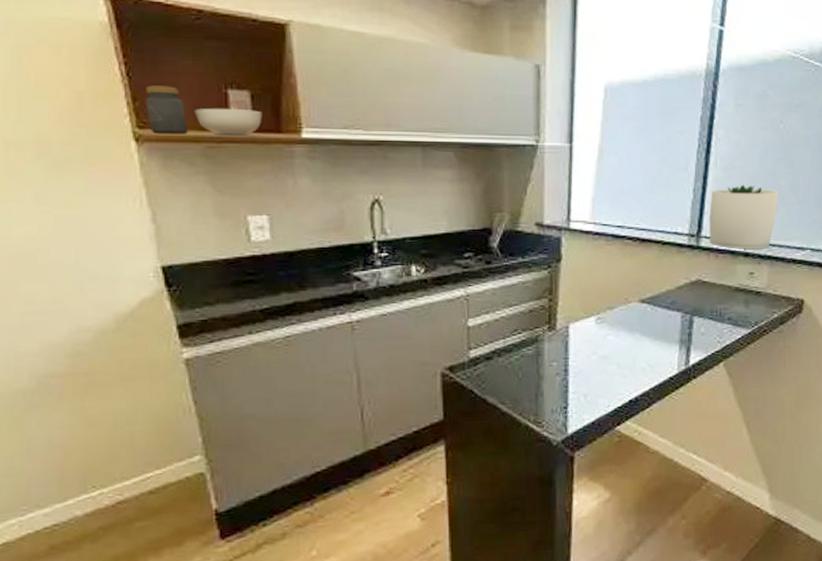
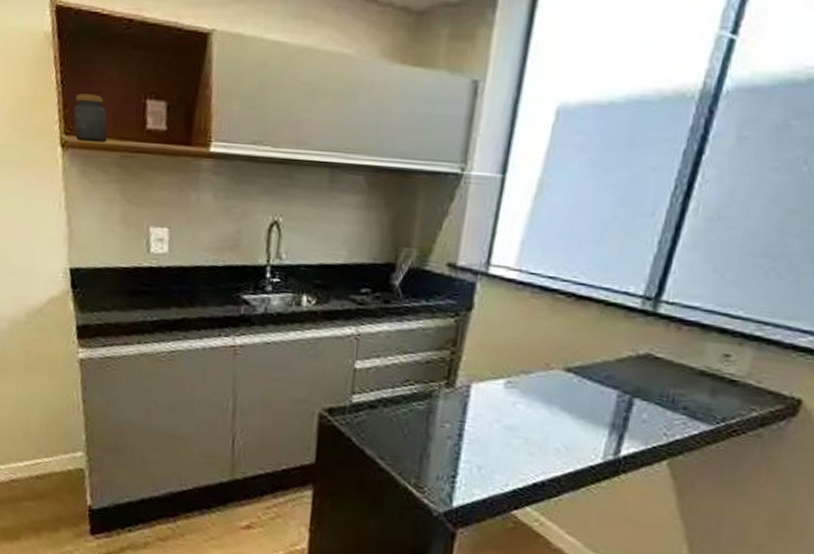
bowl: present [193,108,262,137] -> none [114,117,176,148]
planter: present [709,184,779,249] -> none [671,240,787,327]

